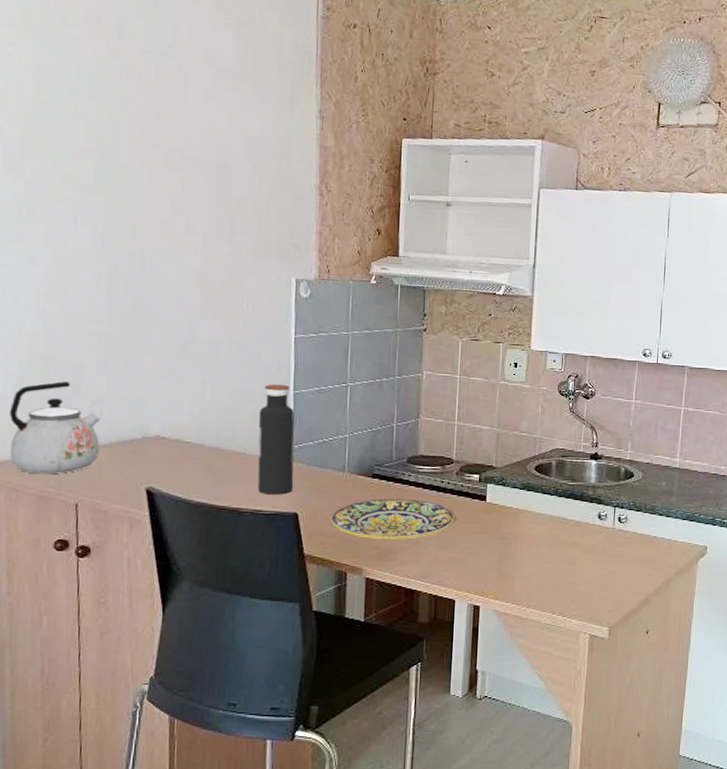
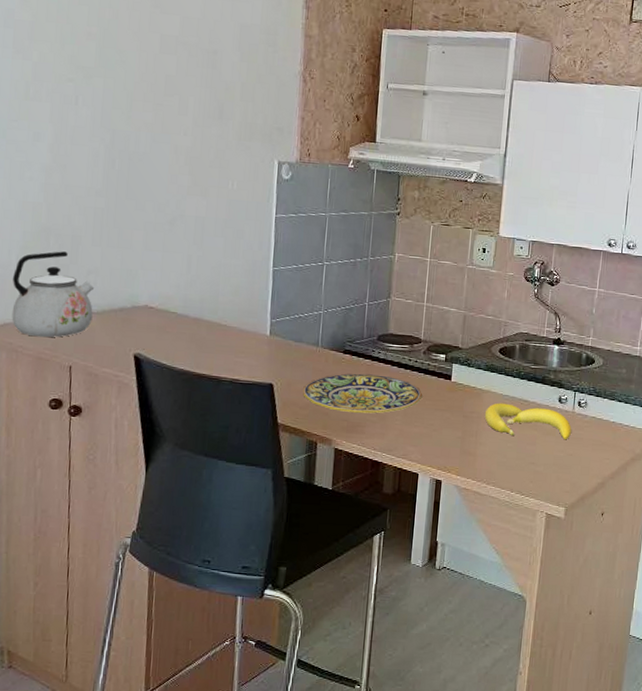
water bottle: present [258,384,295,495] -> none [236,260,273,366]
banana: none [522,522,612,558] -> present [484,403,571,440]

